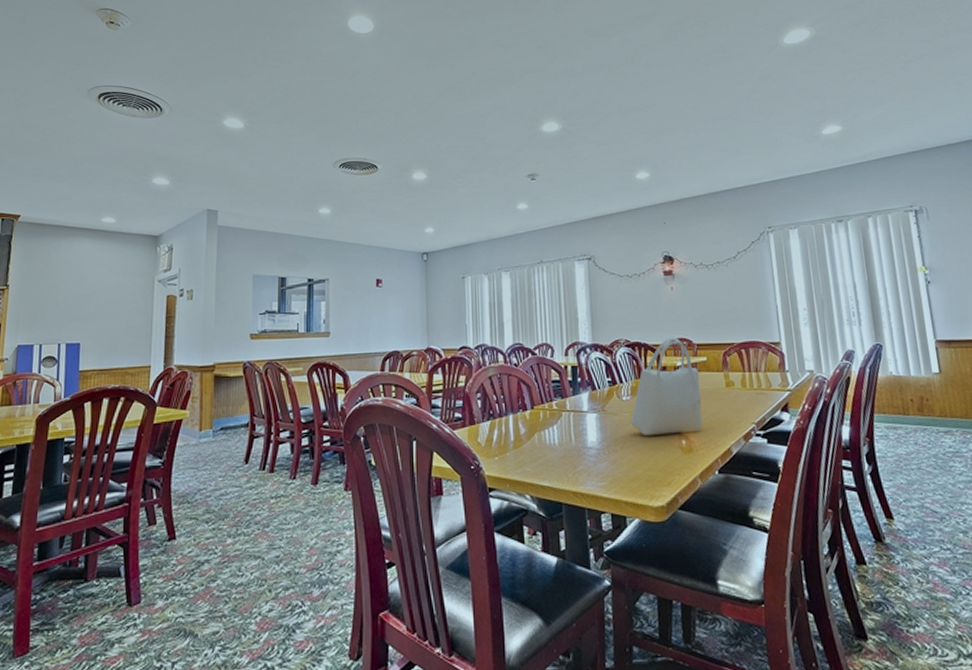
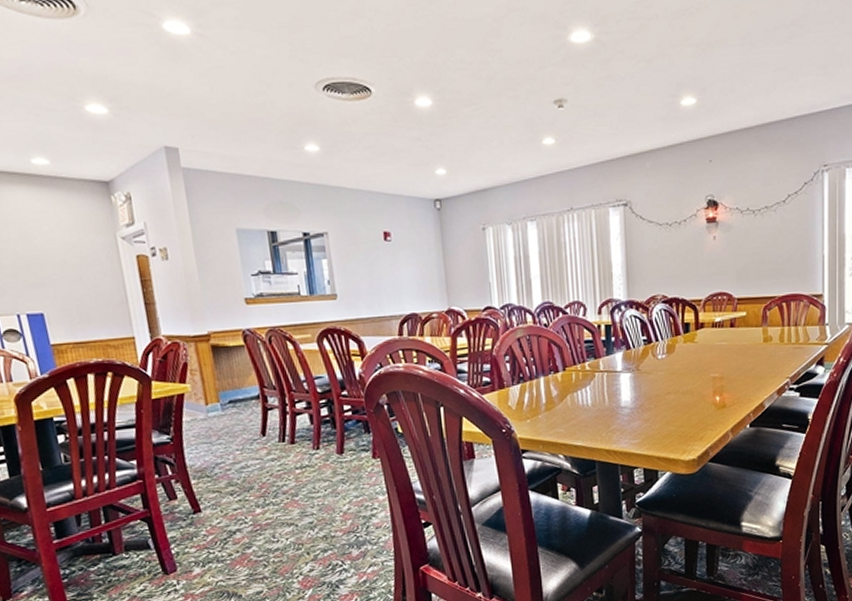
handbag: present [631,337,703,437] -> none [666,291,738,394]

